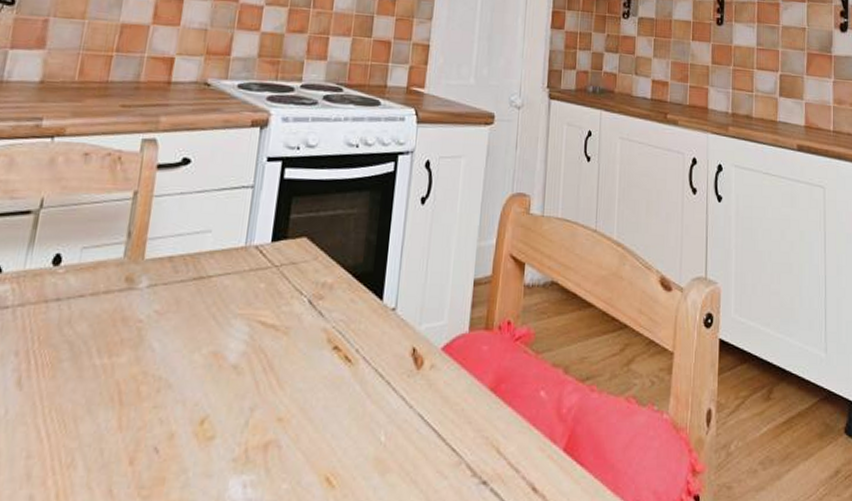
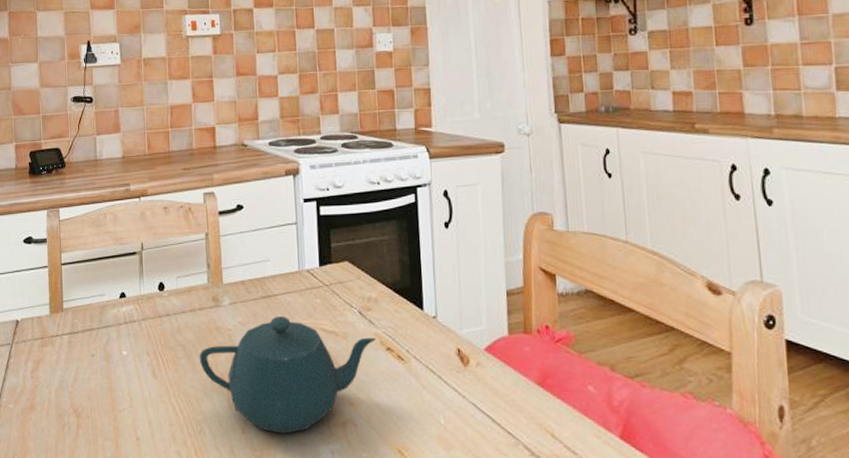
teapot: none [90,304,323,463] -> present [199,316,376,434]

